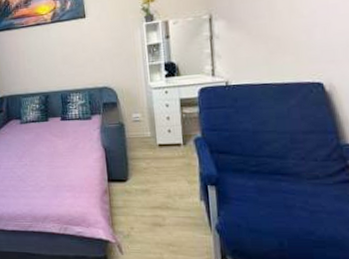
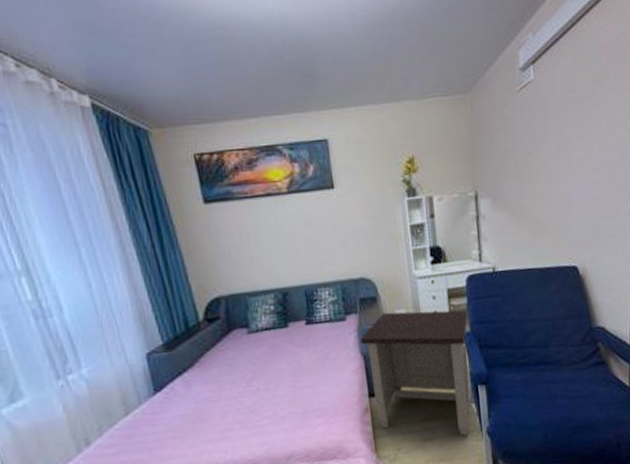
nightstand: none [102,115,200,228] -> present [360,310,471,436]

